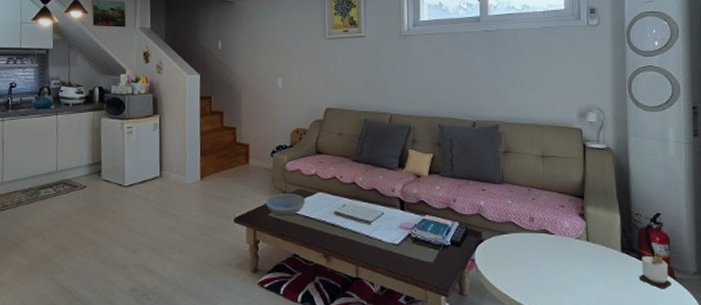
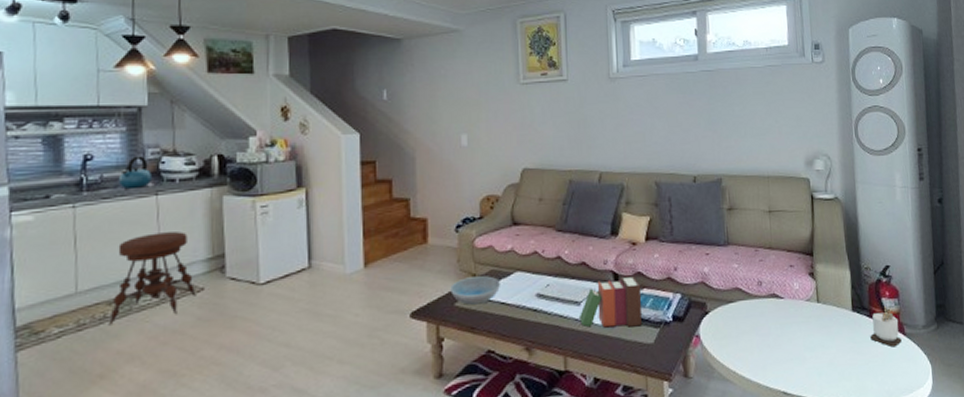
stool: none [22,143,81,208] -> present [108,232,196,325]
books: none [370,203,424,247] -> present [580,275,642,328]

